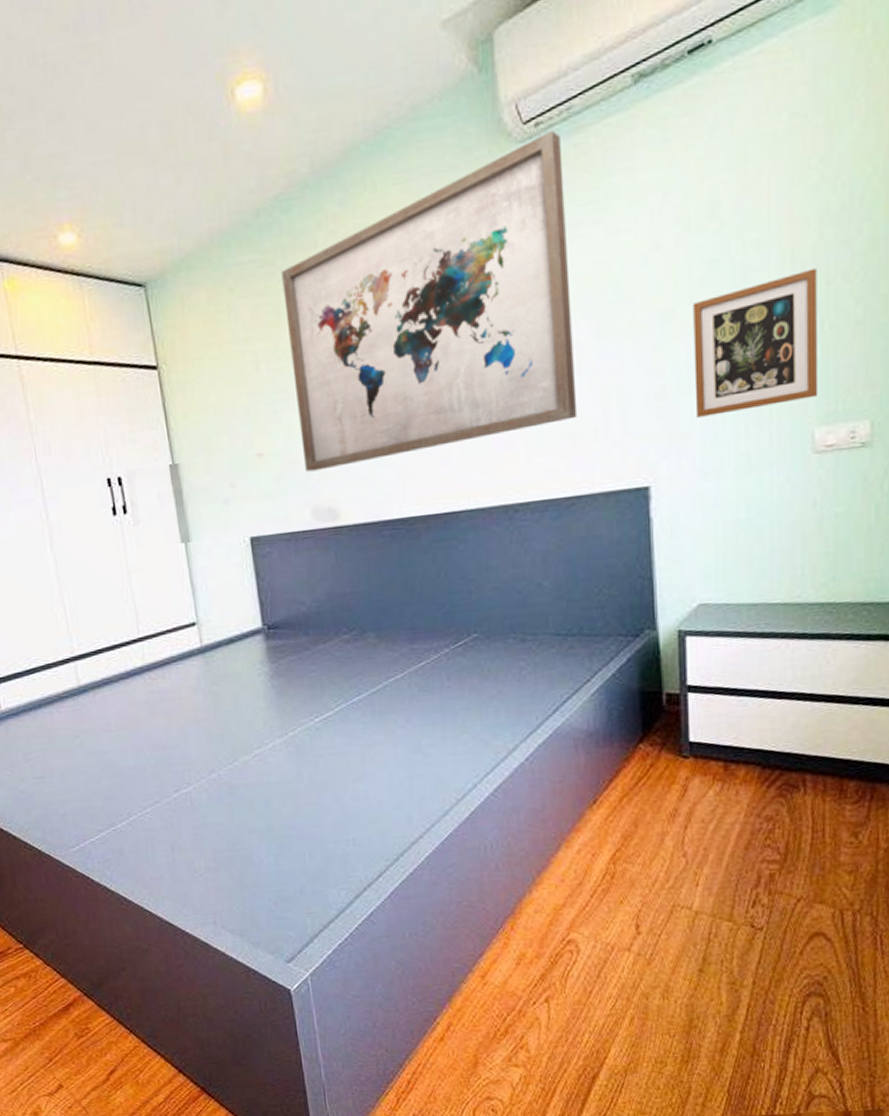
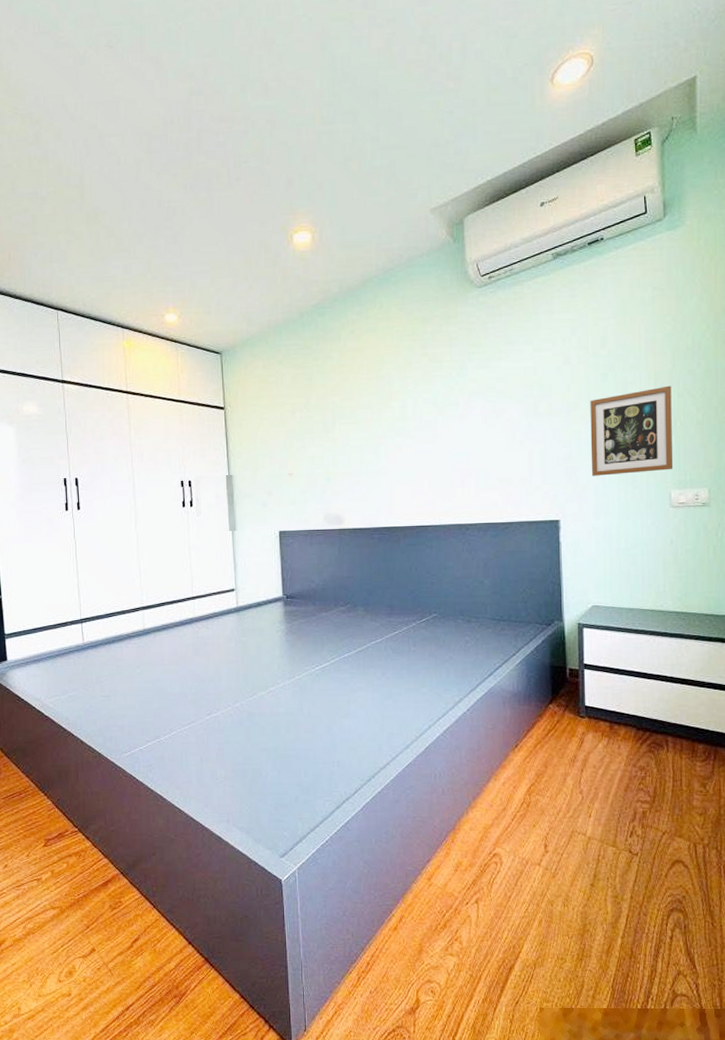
wall art: present [281,129,578,472] -> none [315,282,512,489]

